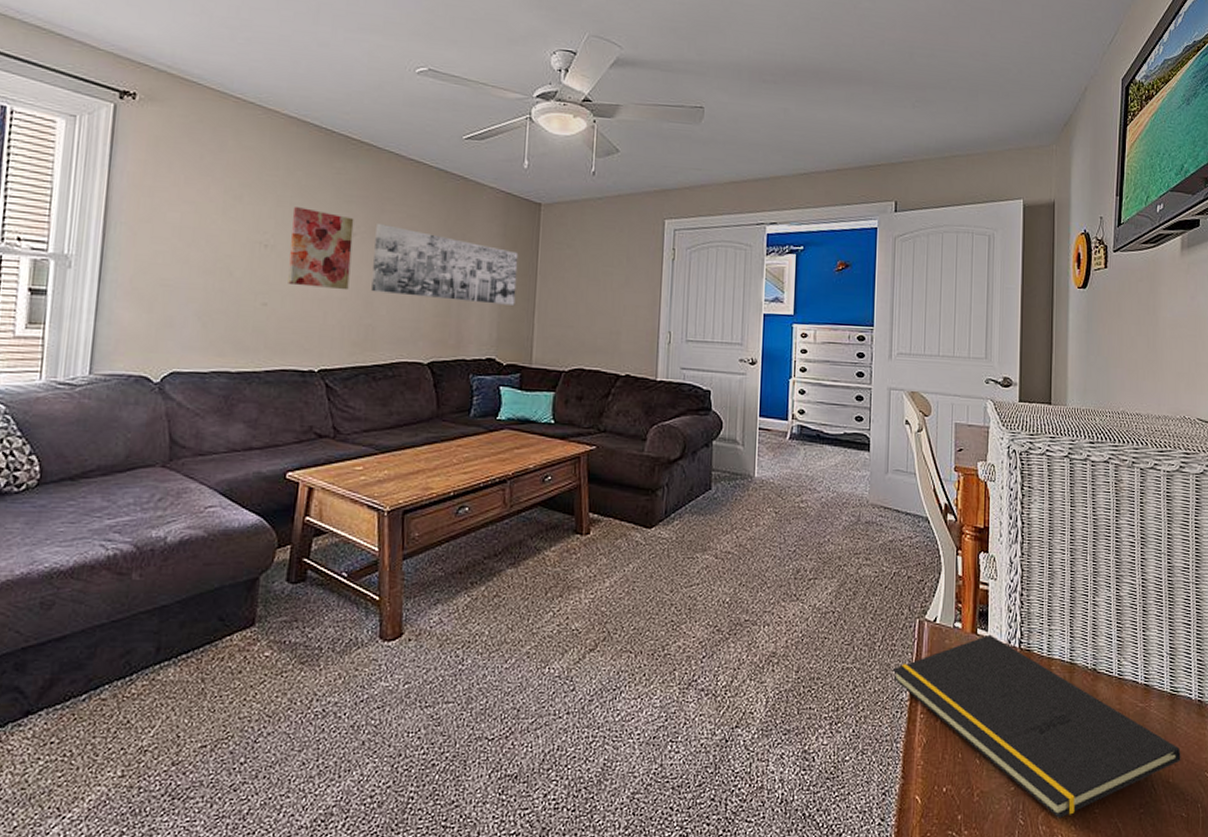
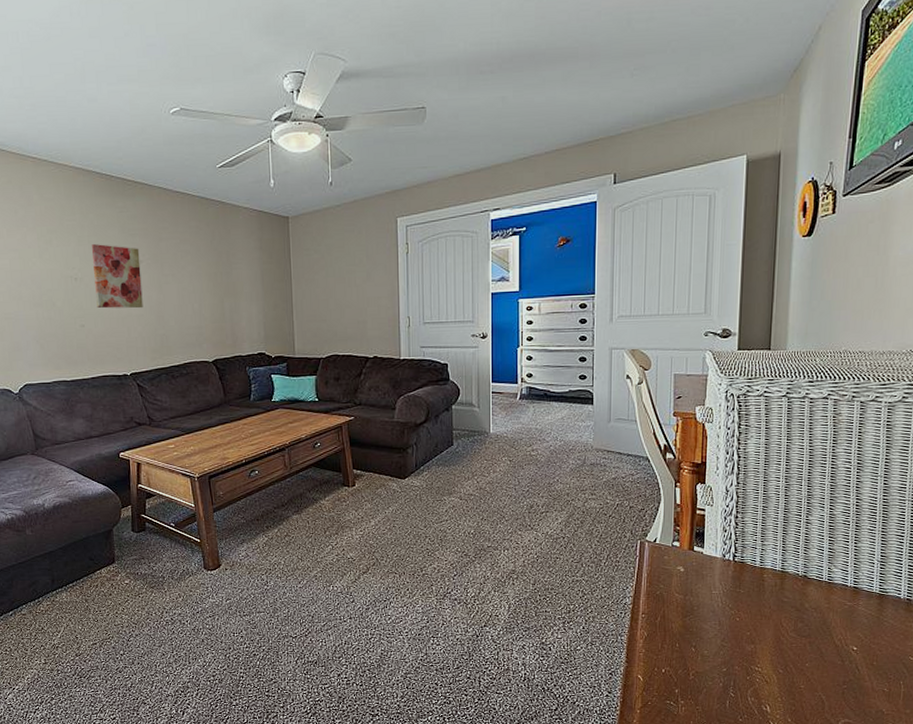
wall art: present [371,224,519,305] -> none [157,250,276,308]
notepad: present [892,634,1181,818] -> none [616,550,886,692]

